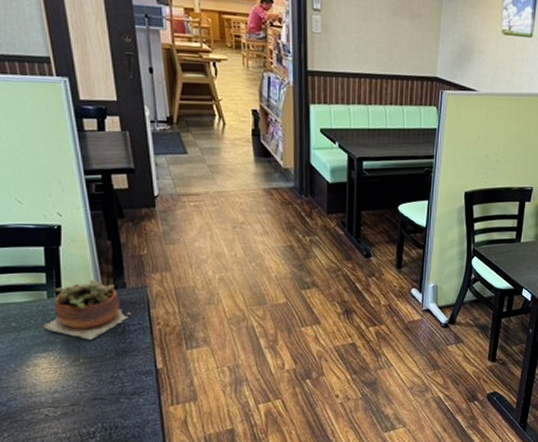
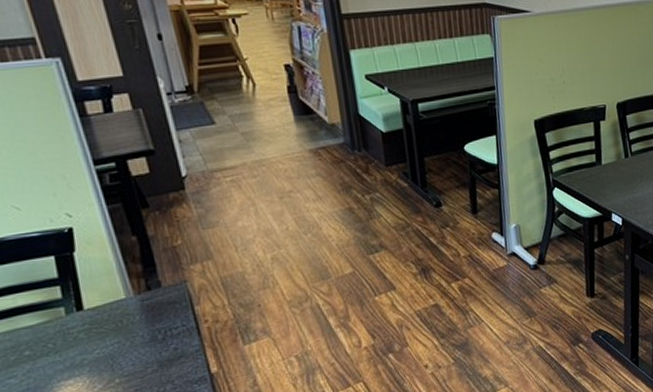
succulent plant: present [43,280,131,340] -> none [65,284,171,355]

